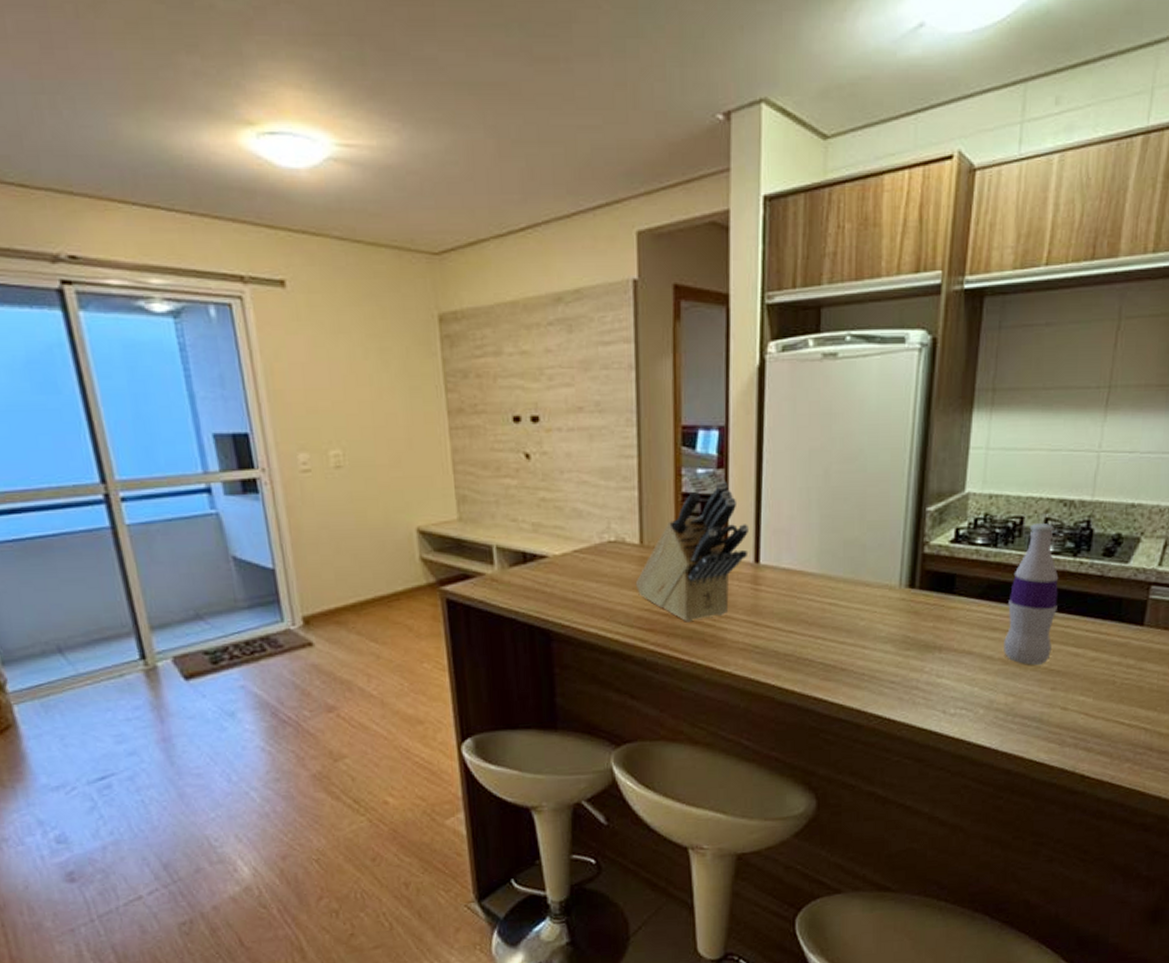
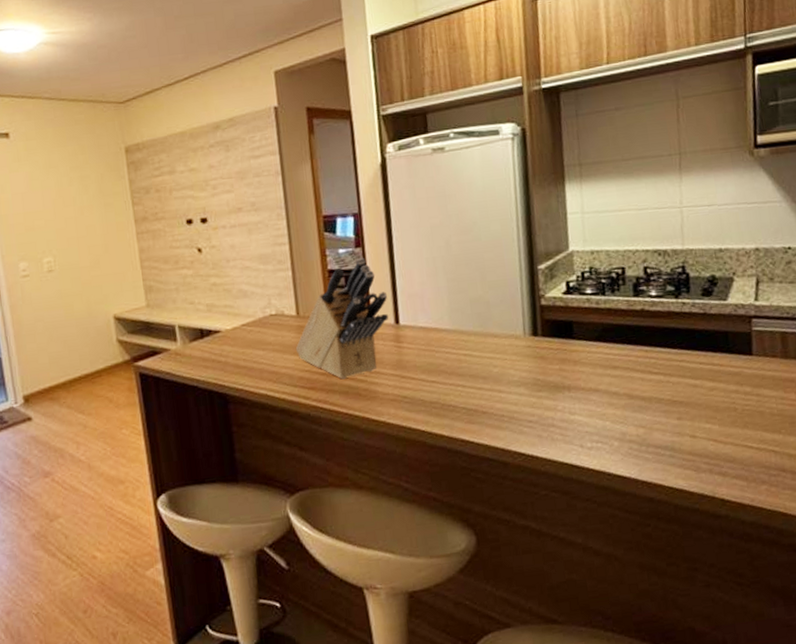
bottle: present [1004,522,1059,665] -> none [623,270,671,398]

